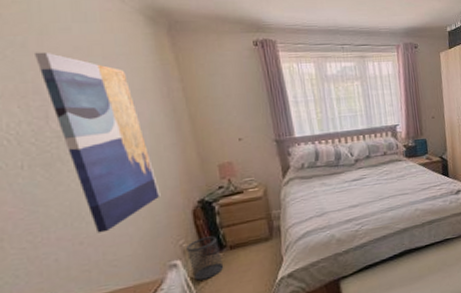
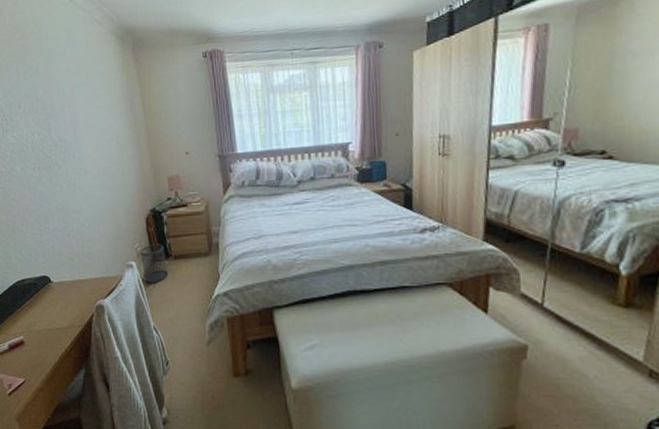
wall art: present [35,52,161,233] -> none [43,73,123,229]

